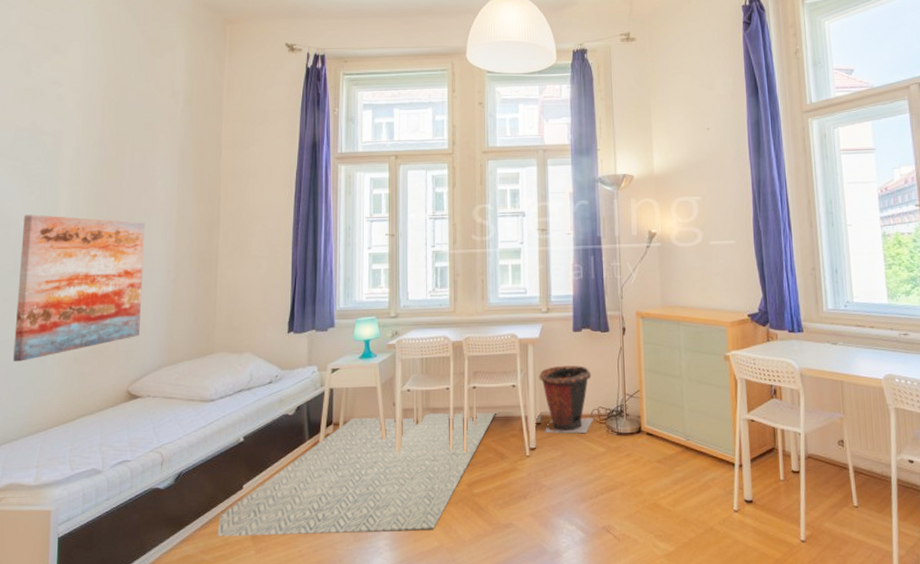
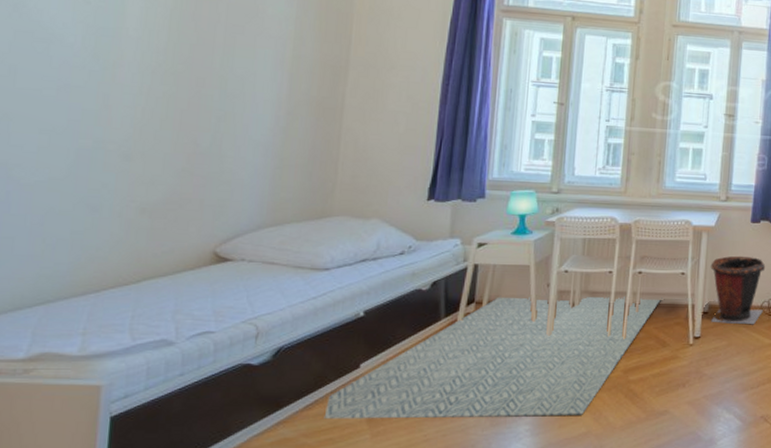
wall art: present [13,214,145,362] -> none [52,29,249,209]

